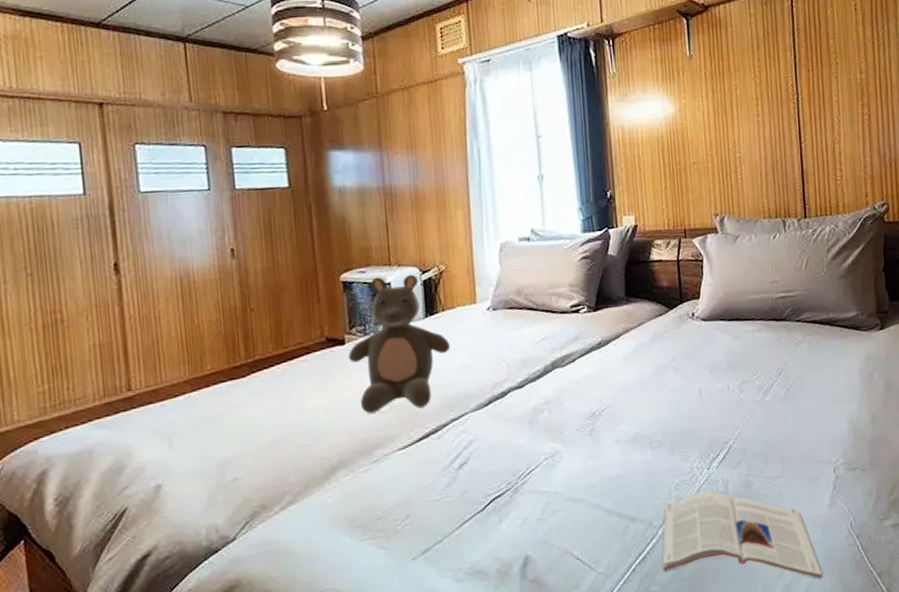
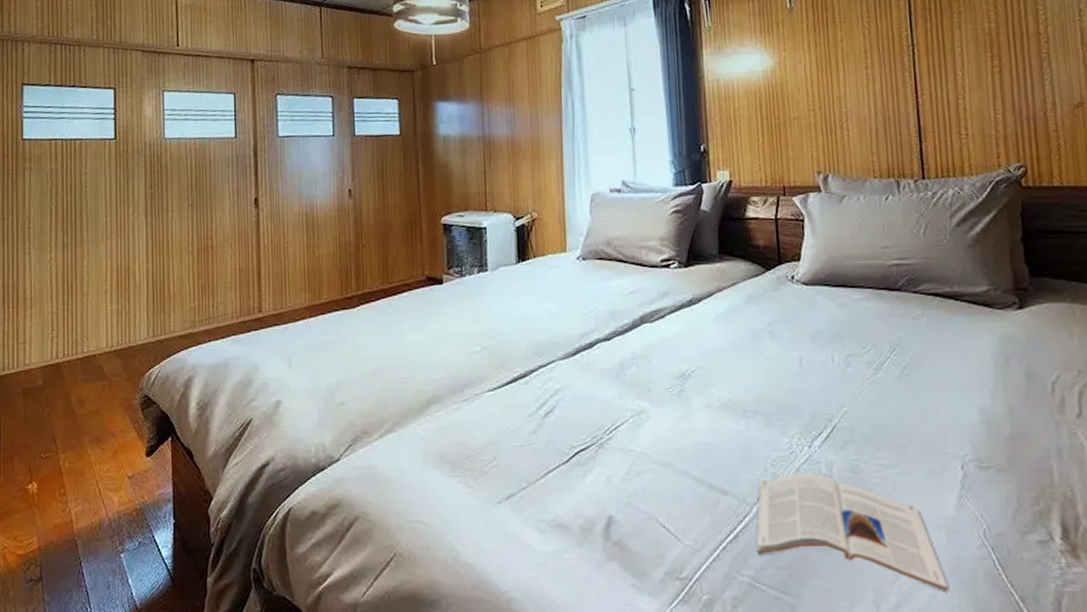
stuffed bear: present [348,274,451,413] -> none [445,220,541,352]

